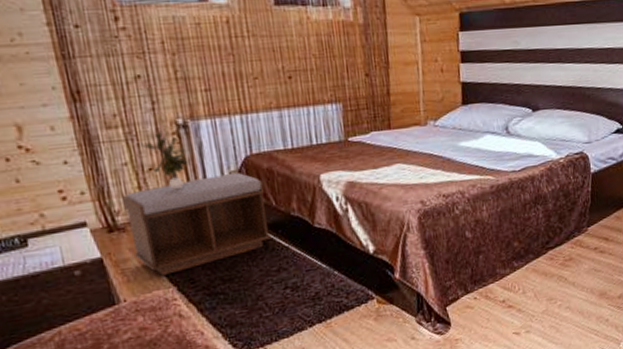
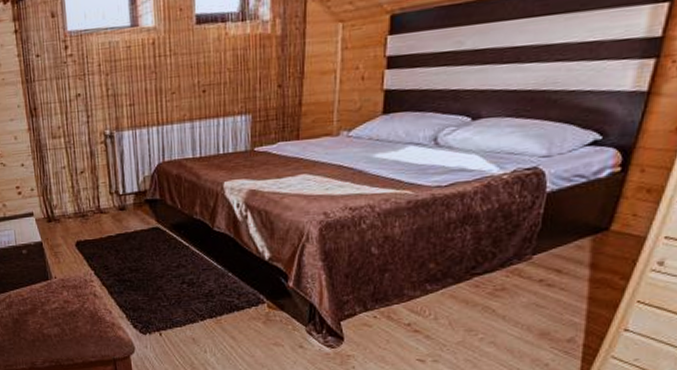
bench: present [122,172,271,276] -> none [59,177,174,261]
potted plant: present [139,131,190,190] -> none [75,140,113,191]

